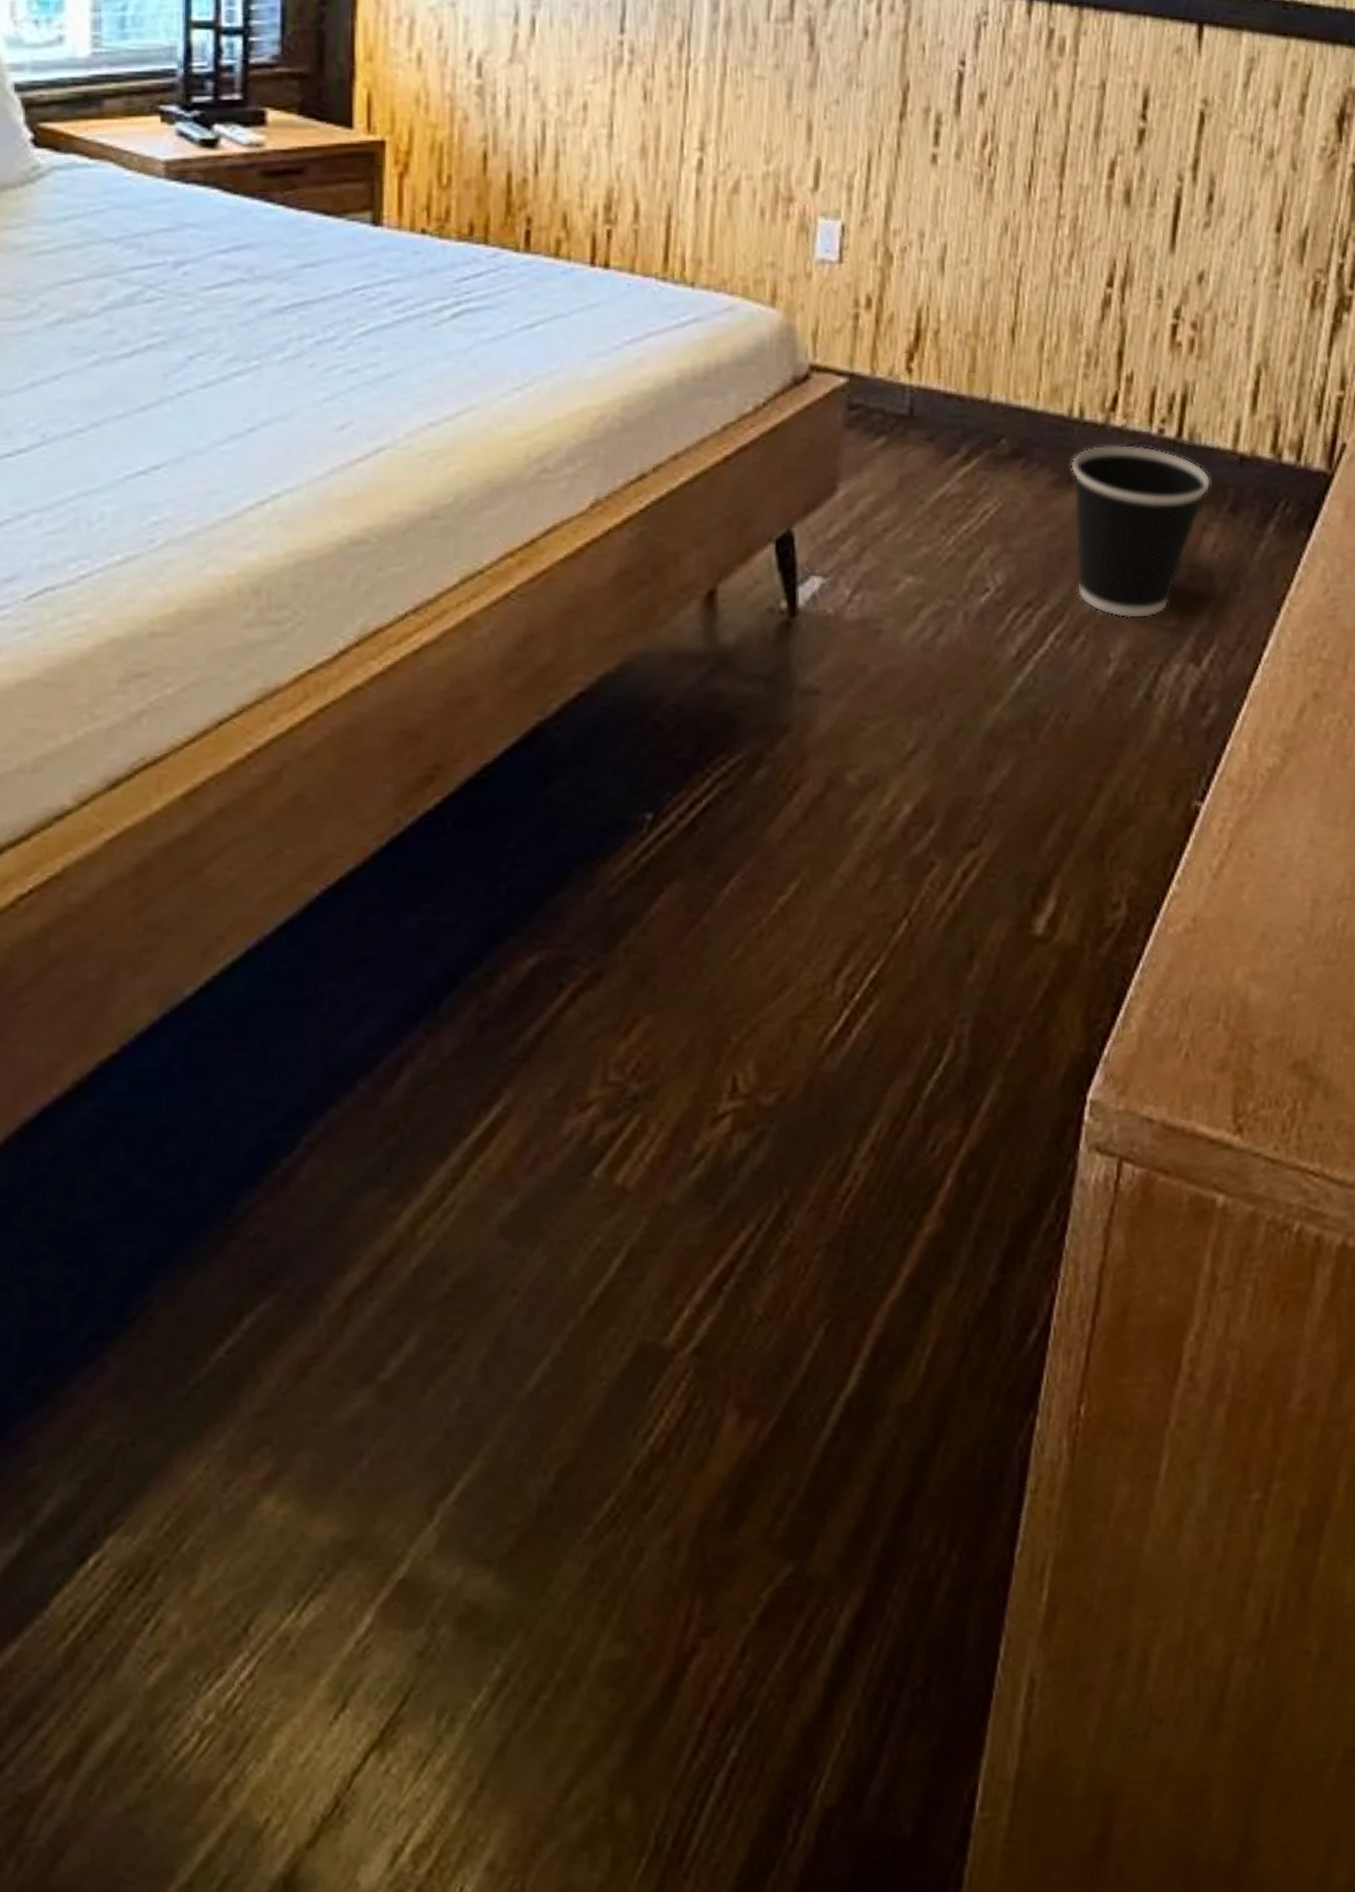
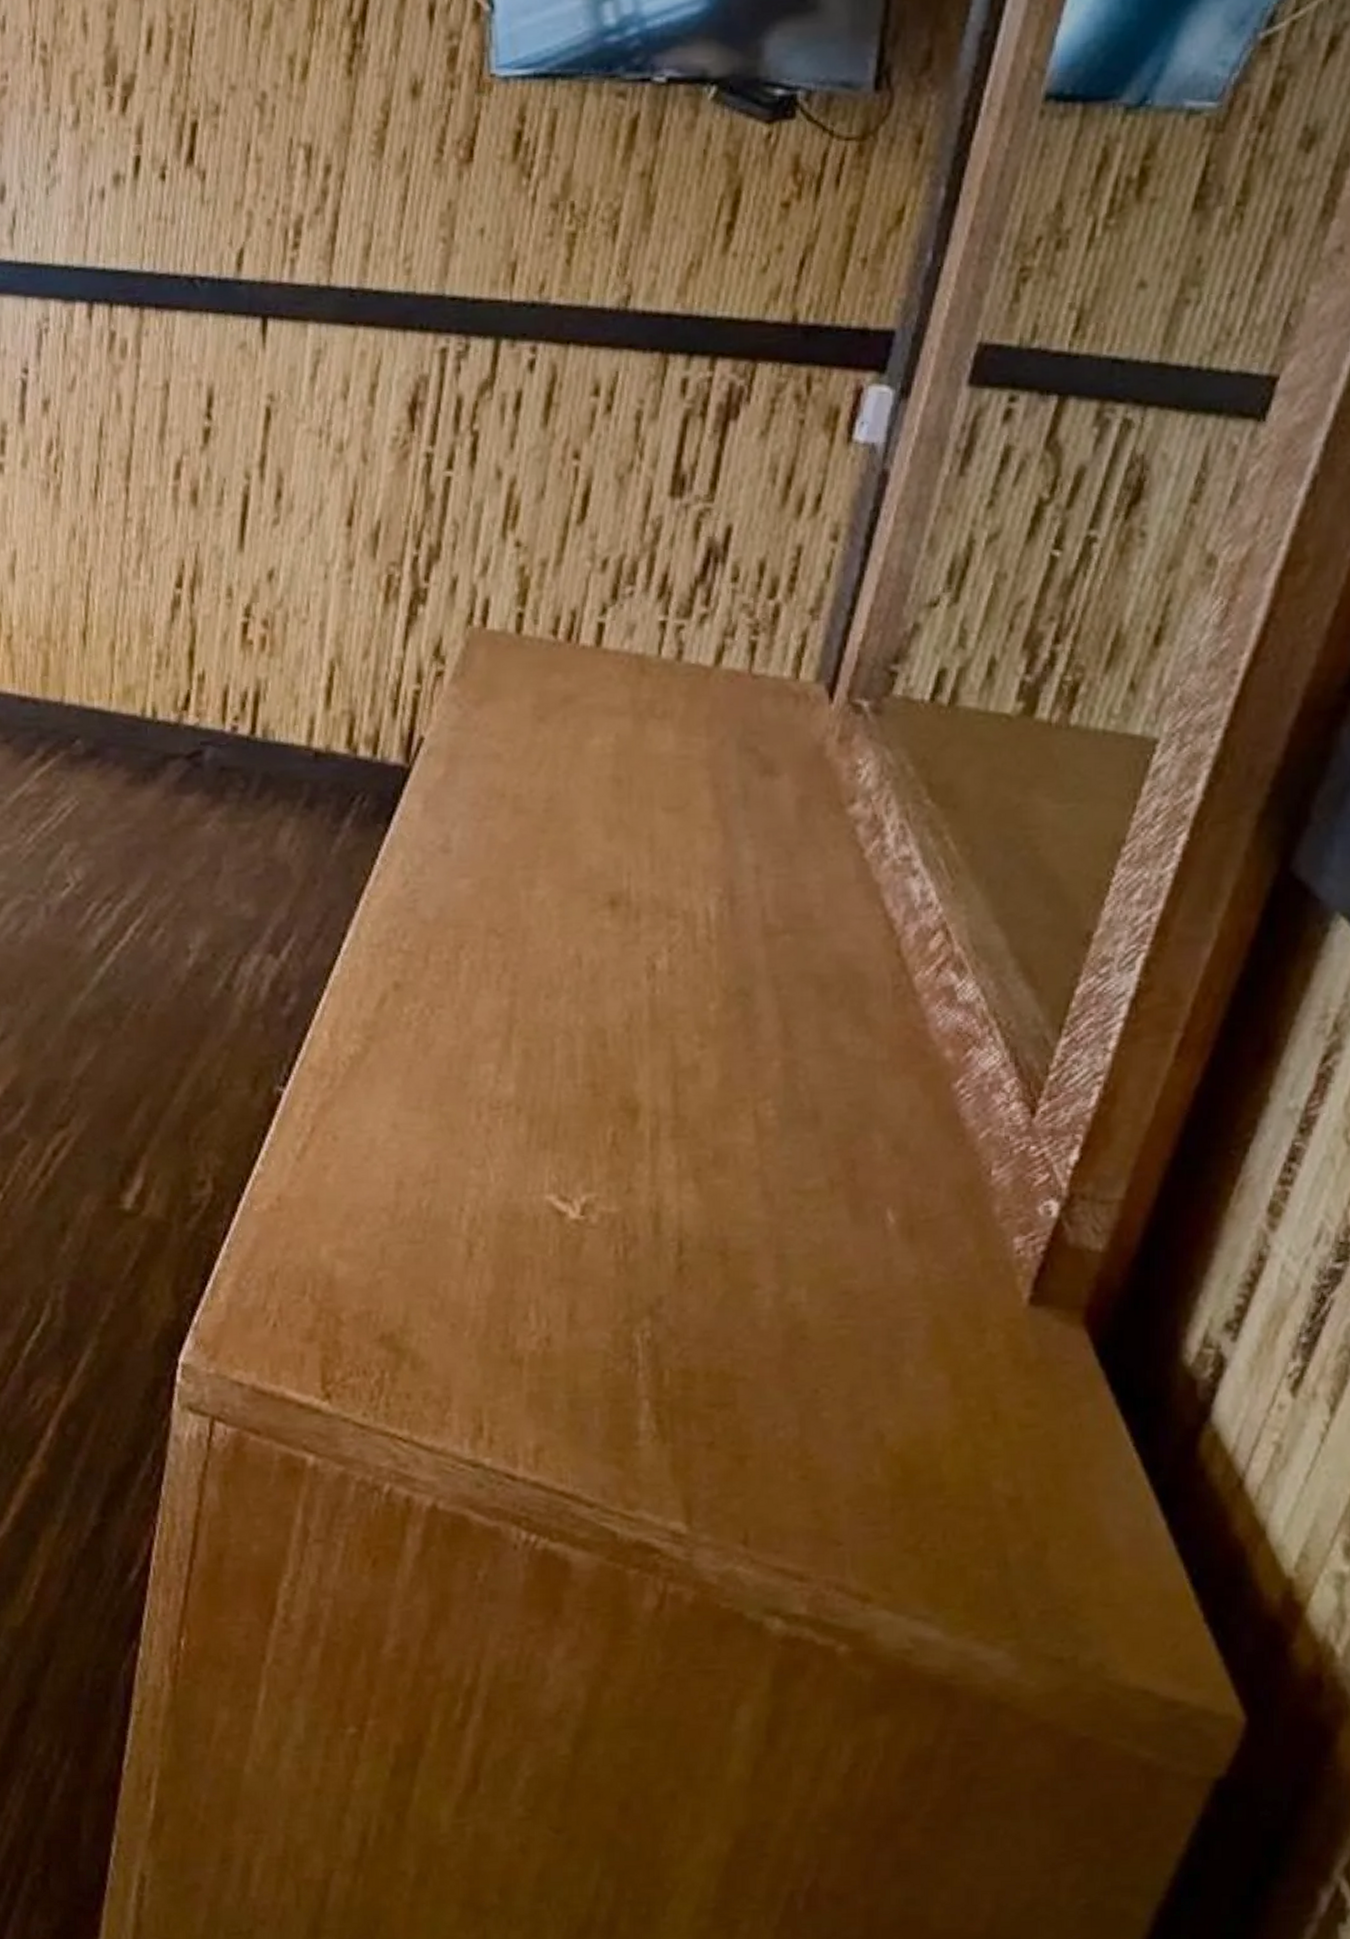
wastebasket: present [1071,444,1211,619] -> none [145,742,286,912]

